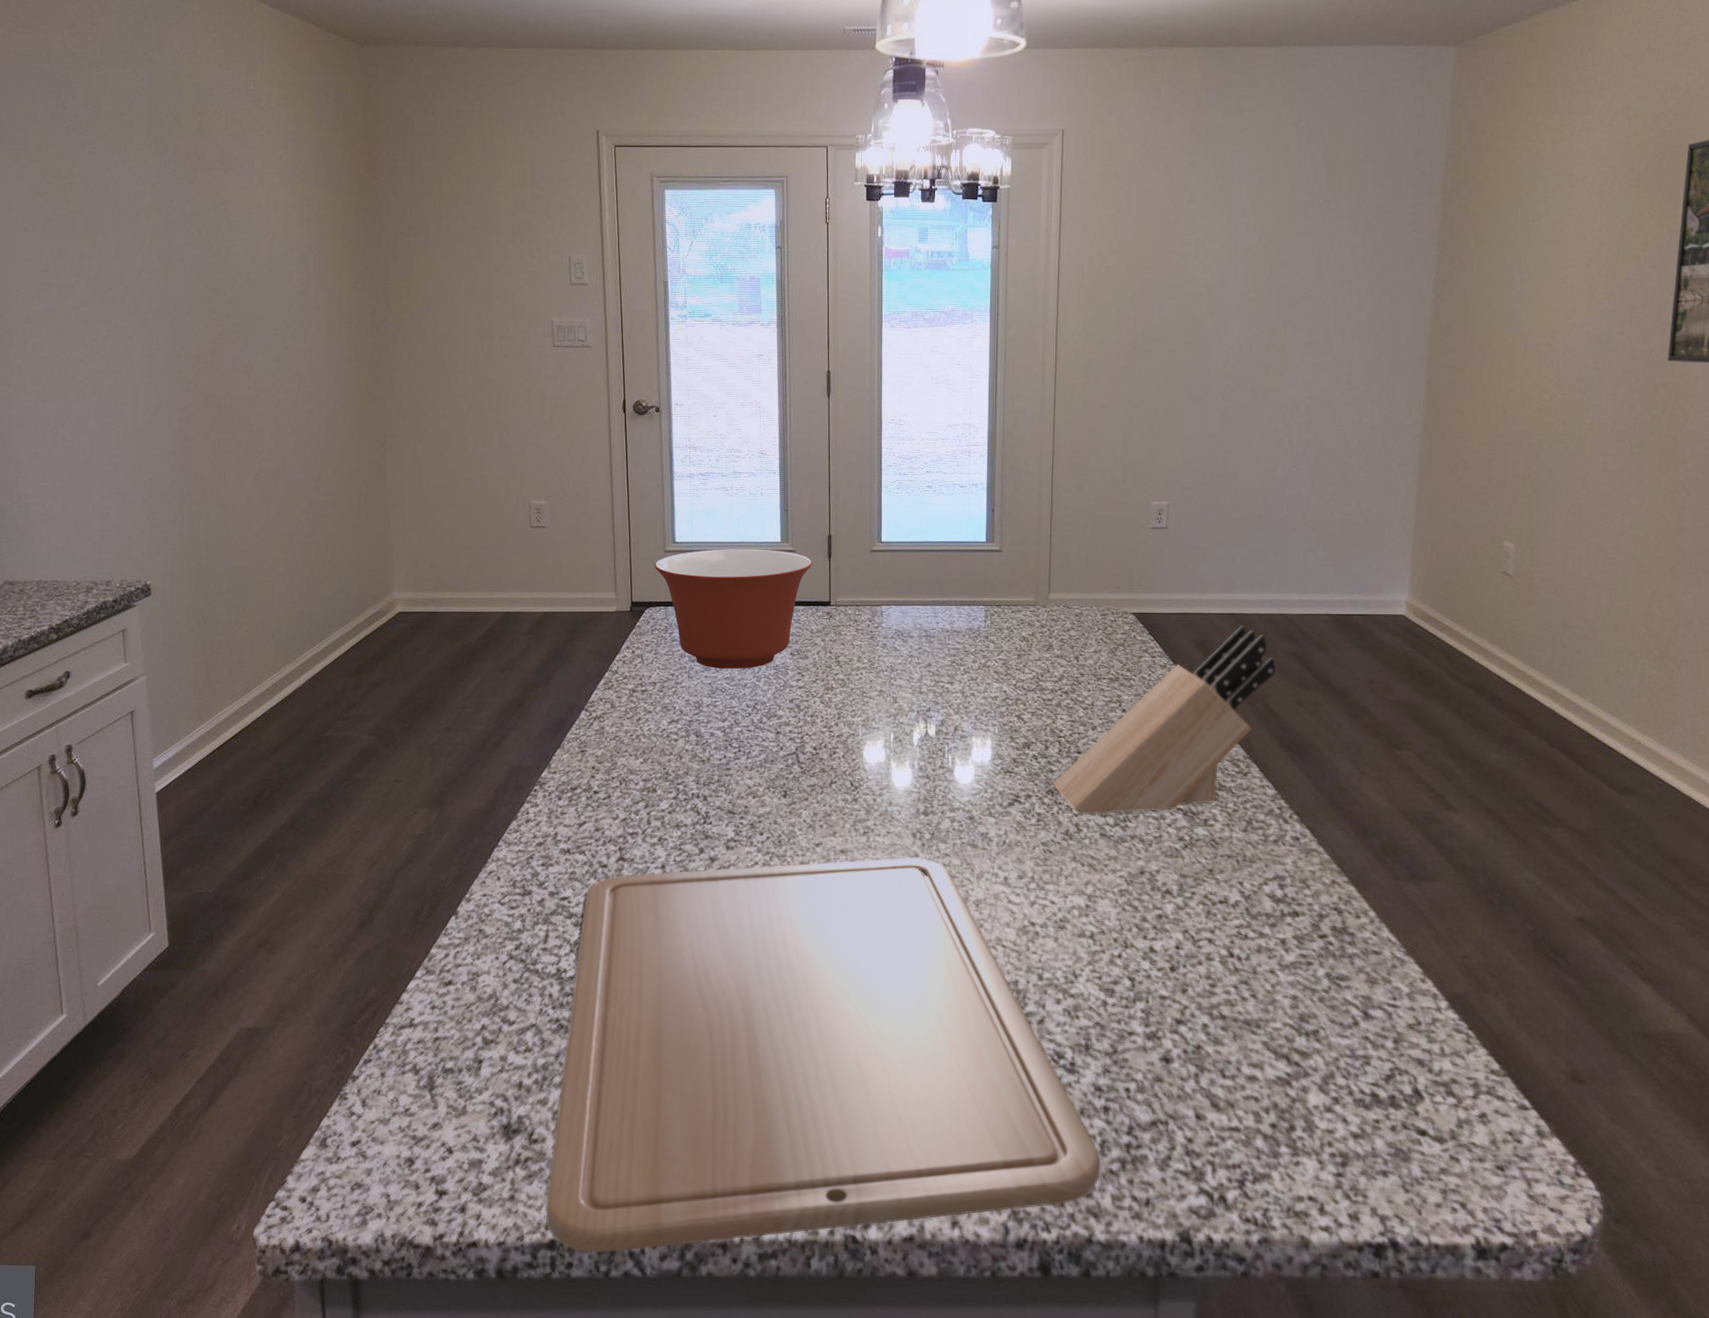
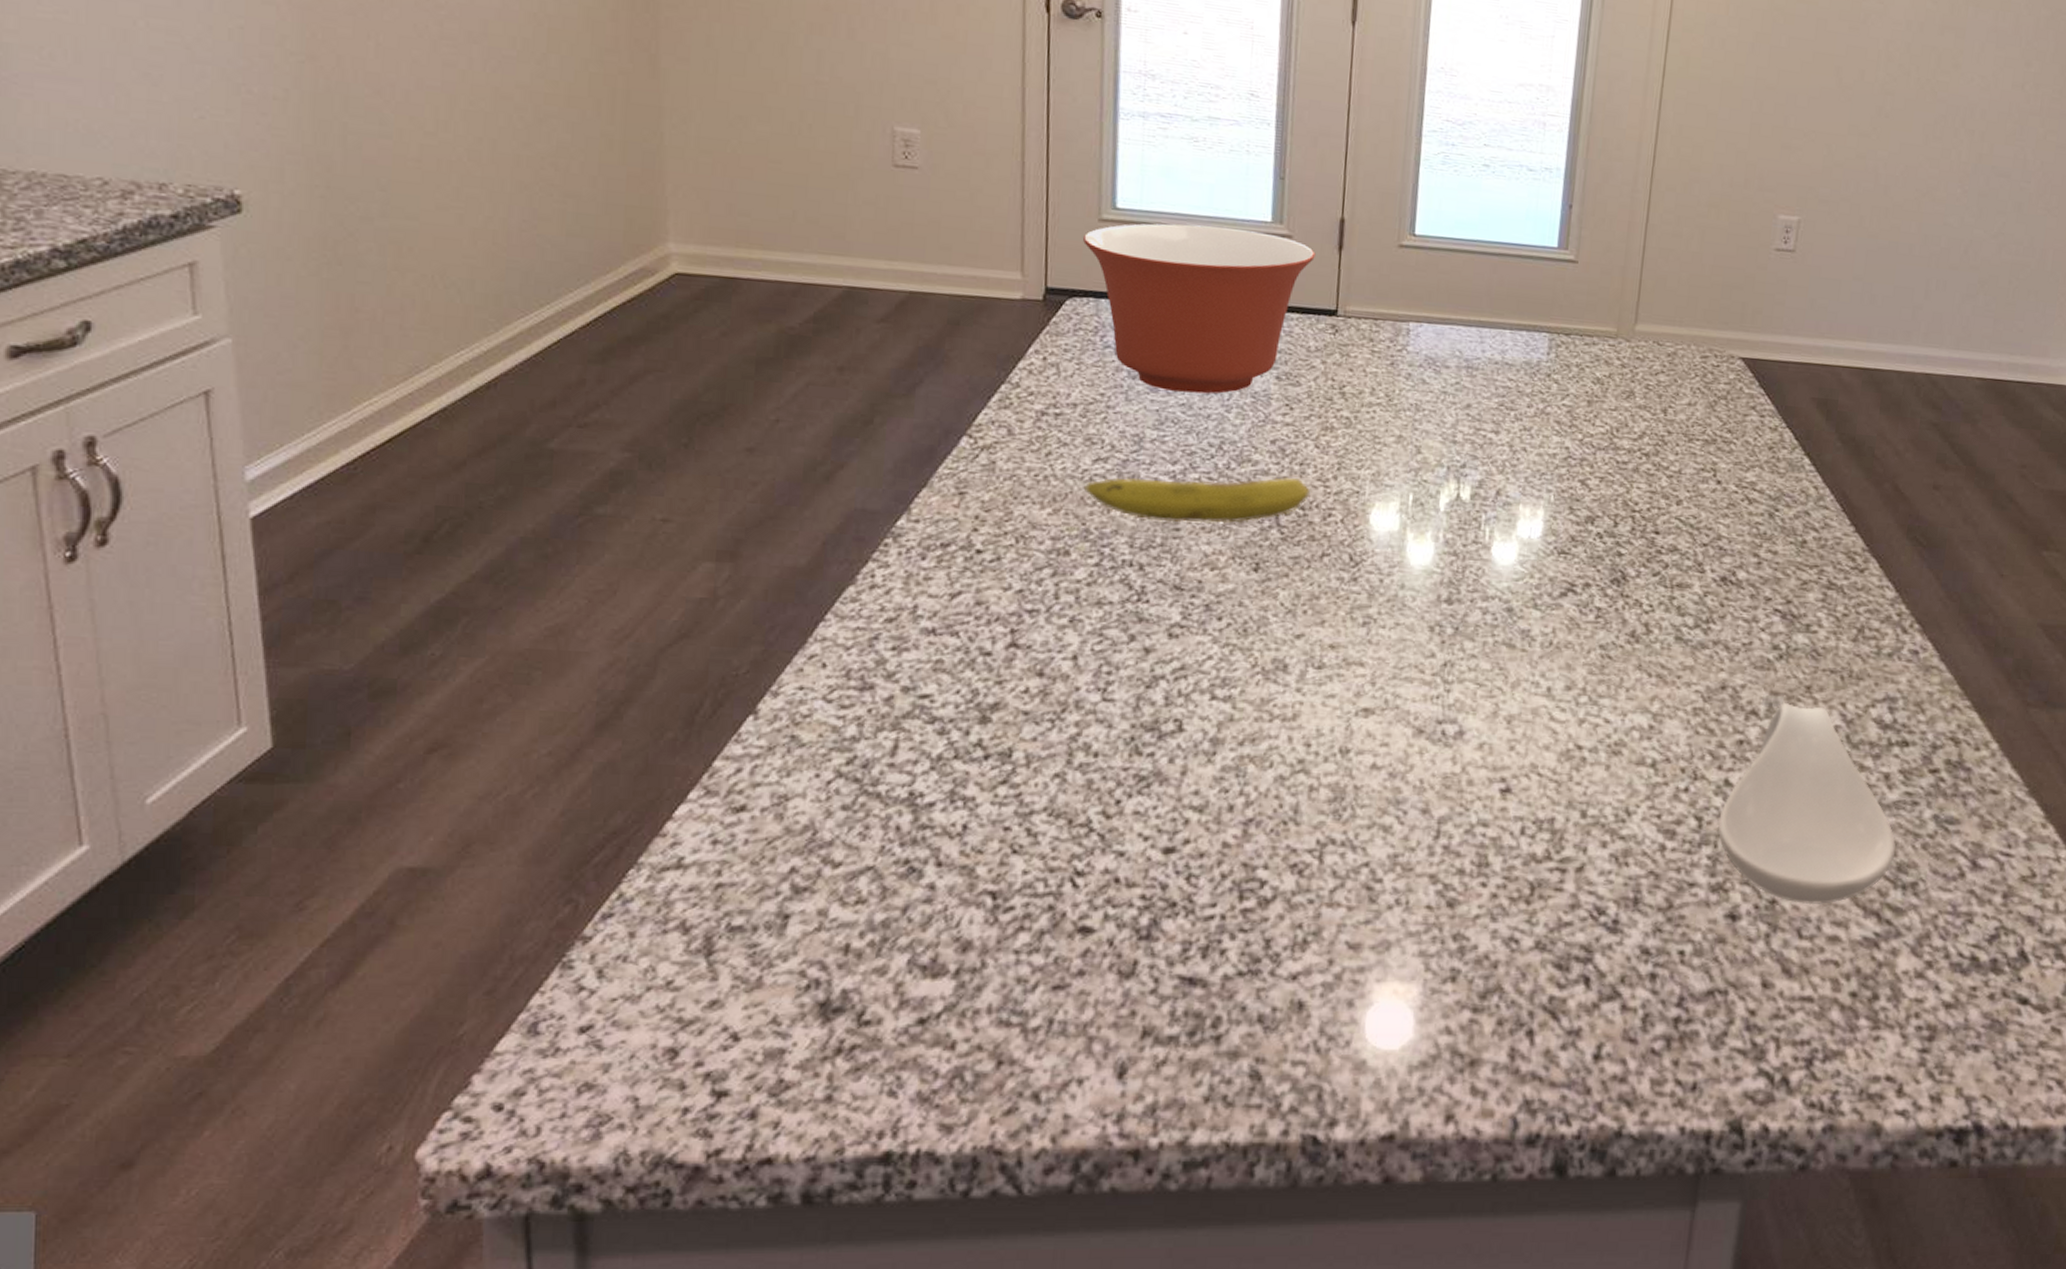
chopping board: present [545,856,1101,1254] -> none [878,656,1641,1168]
fruit: none [664,727,820,764] -> present [1084,478,1311,524]
knife block: present [1053,626,1275,815] -> none [1619,384,1912,613]
spoon rest: none [1147,883,1297,1050] -> present [1717,702,1896,905]

